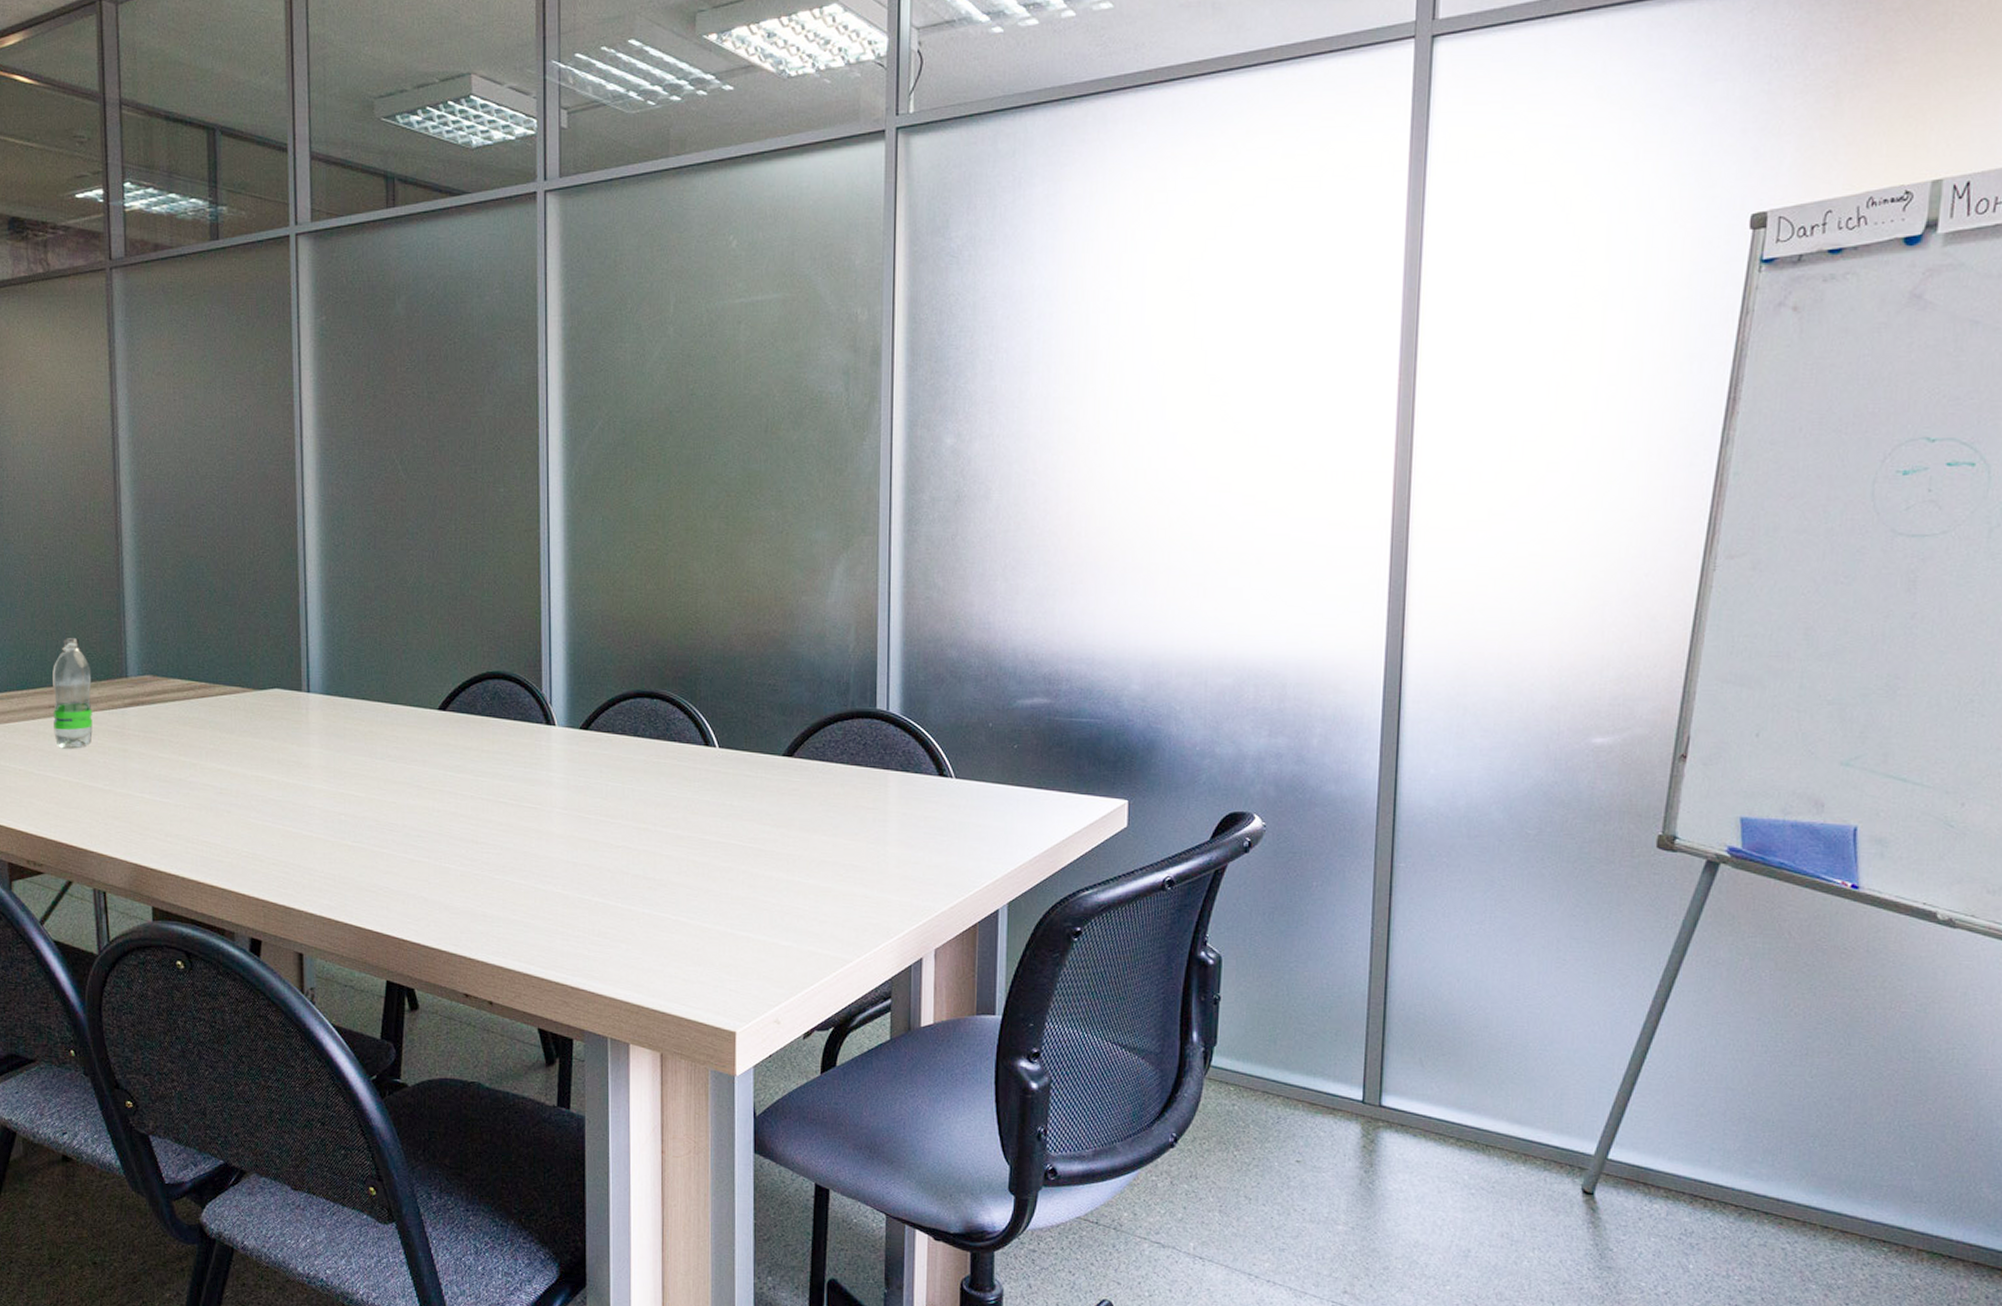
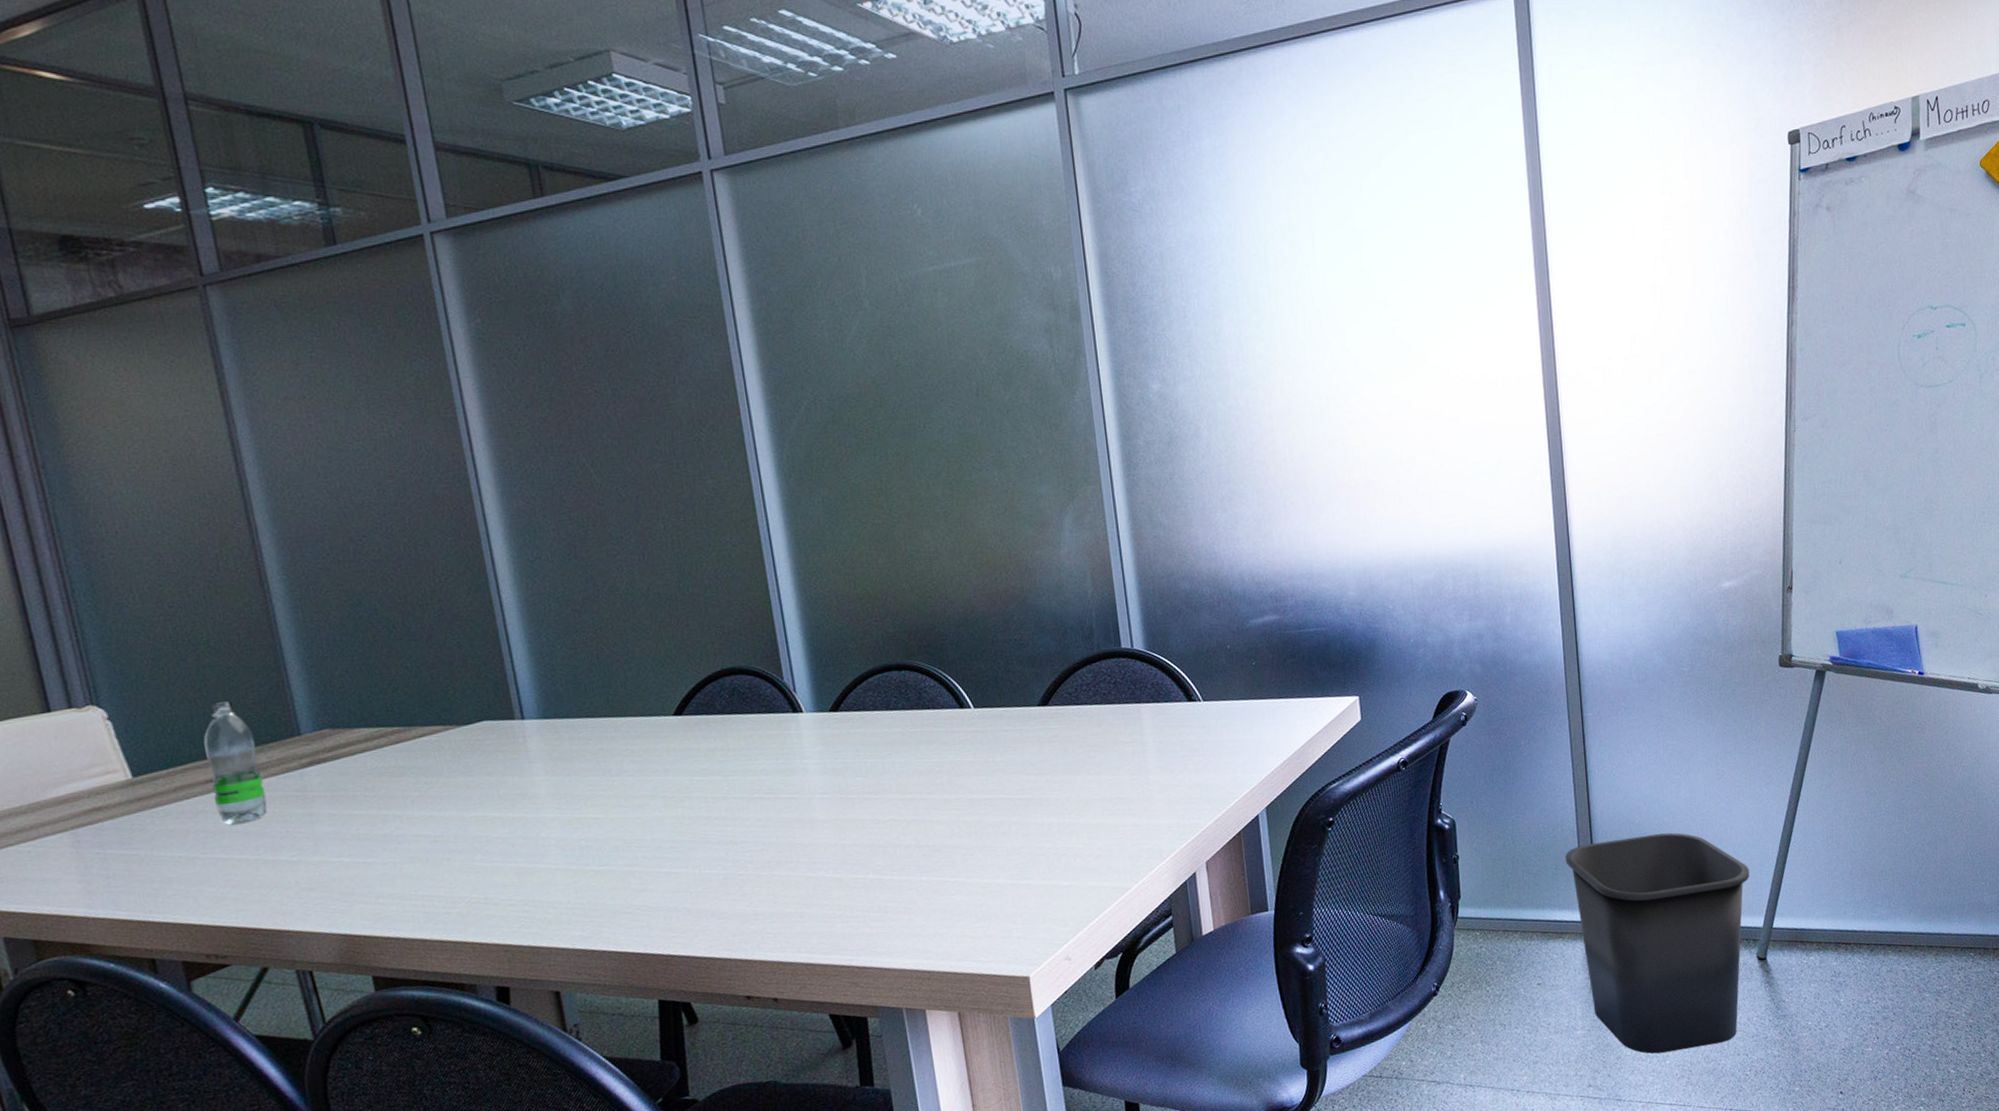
waste bin: none [1349,1013,1585,1281] -> present [1565,832,1750,1054]

